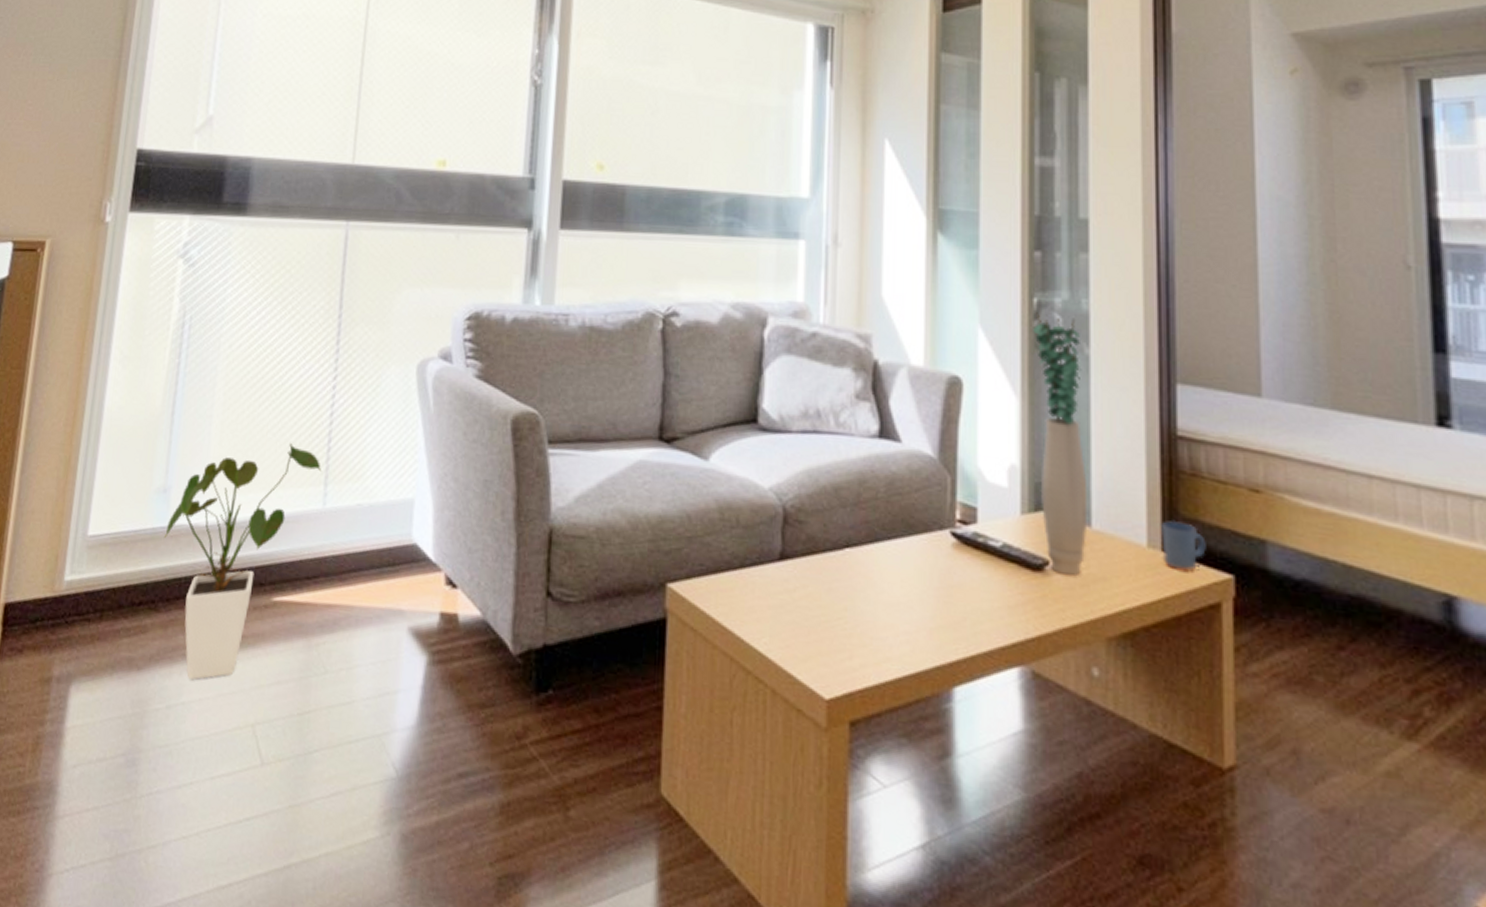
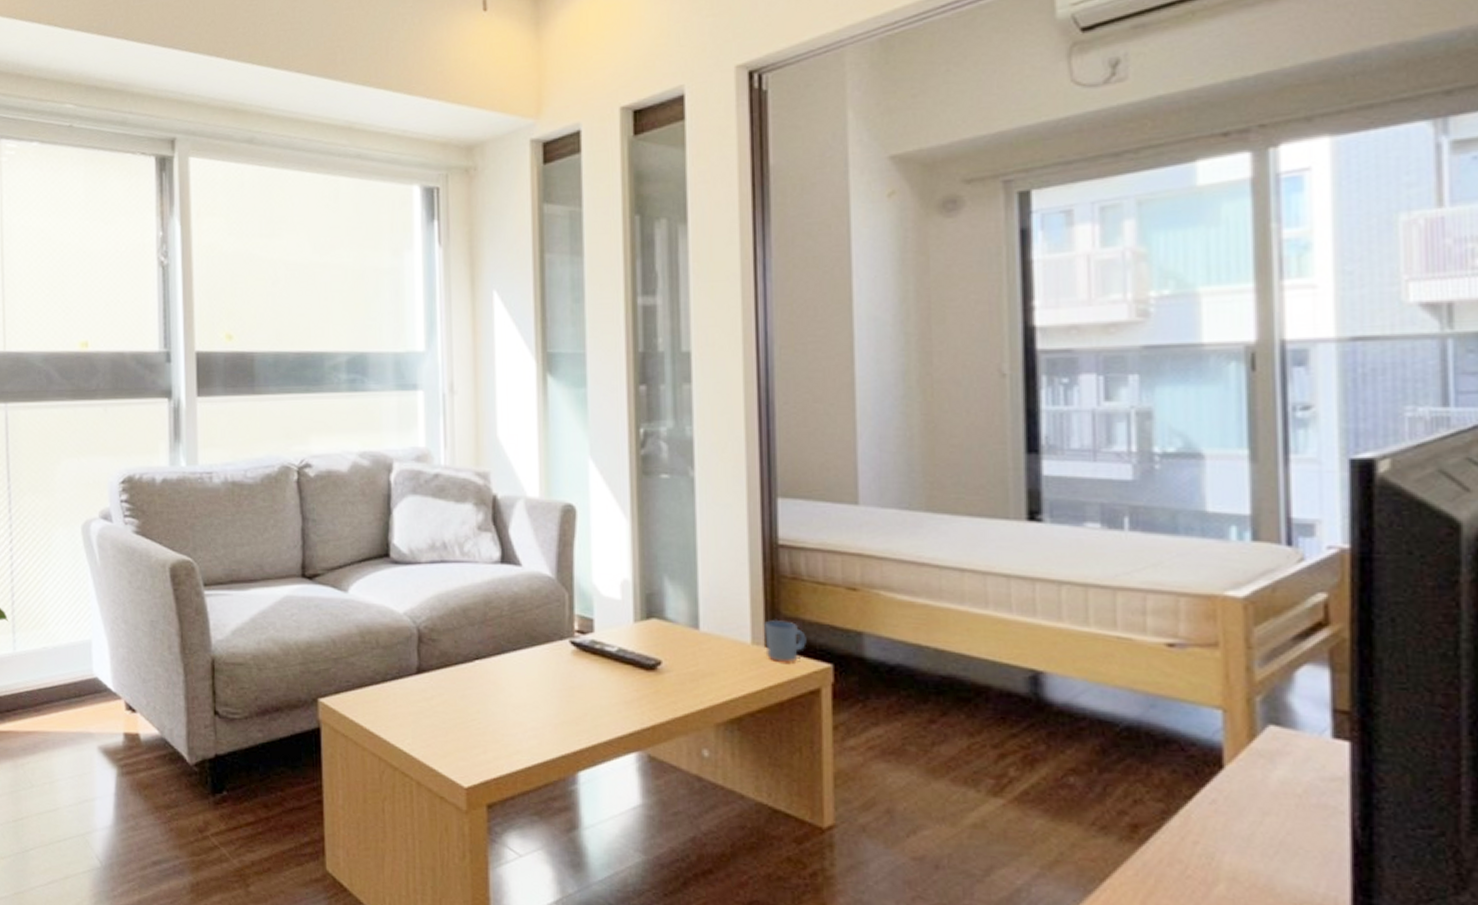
vase: present [1033,312,1088,577] -> none [640,442,696,673]

